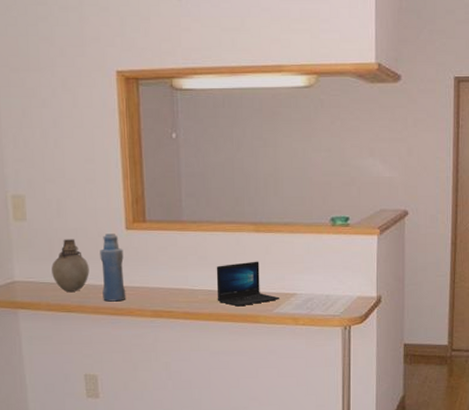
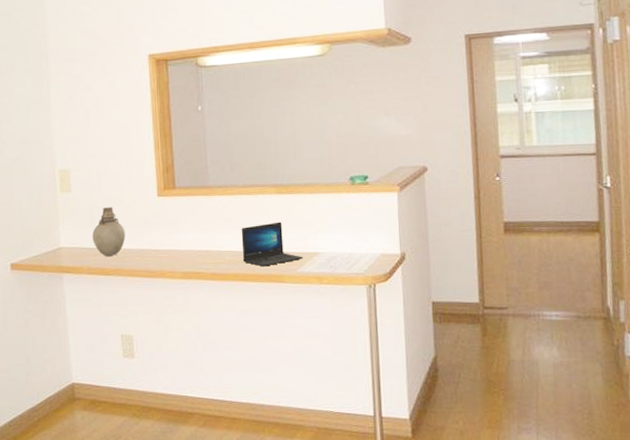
bottle: present [100,234,126,302] -> none [135,200,159,265]

